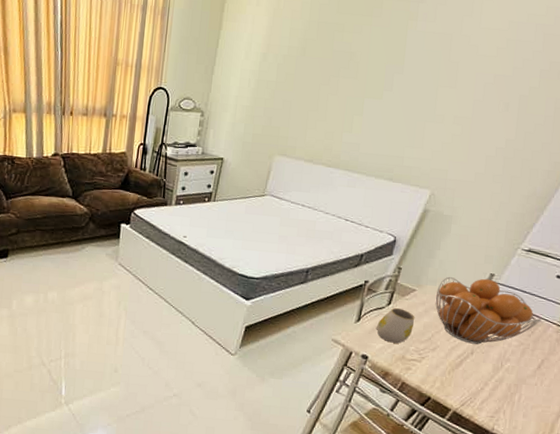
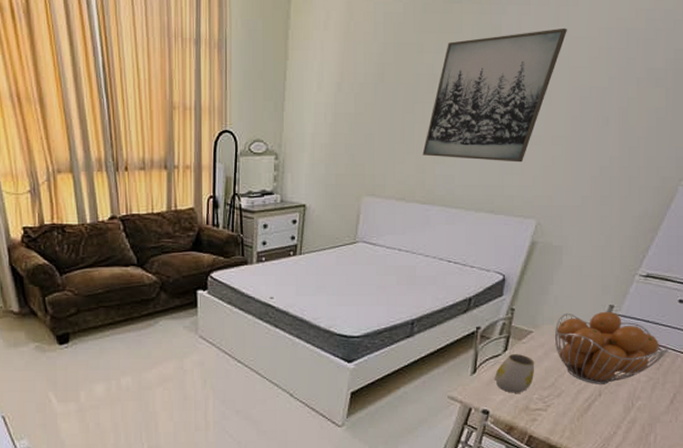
wall art: none [333,19,479,138] -> present [422,28,567,163]

